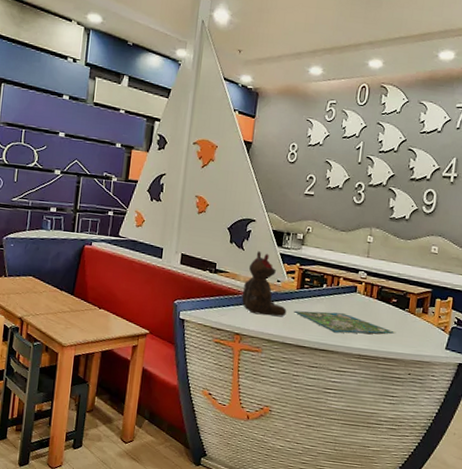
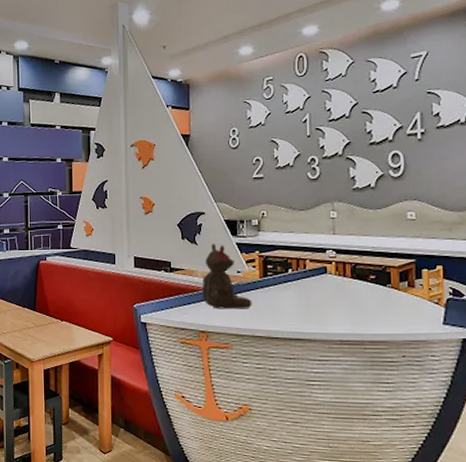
board game: present [294,310,396,334] -> none [260,297,381,320]

